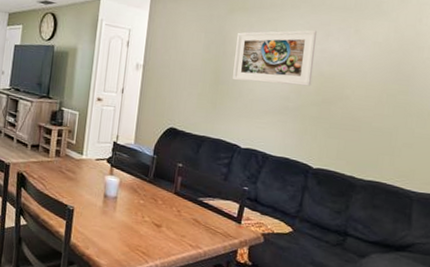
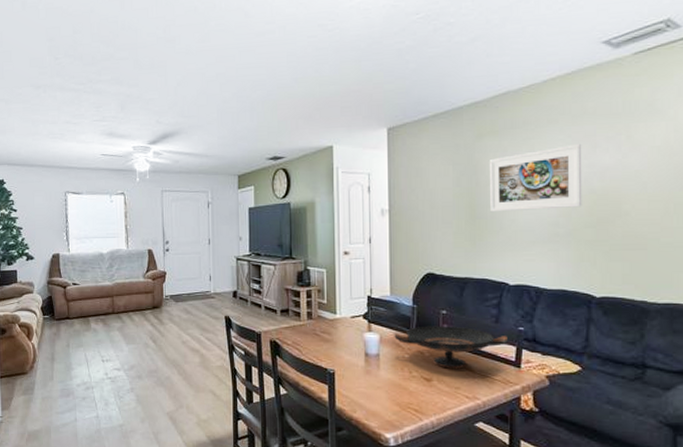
decorative bowl: none [132,175,233,219] -> present [394,325,508,369]

